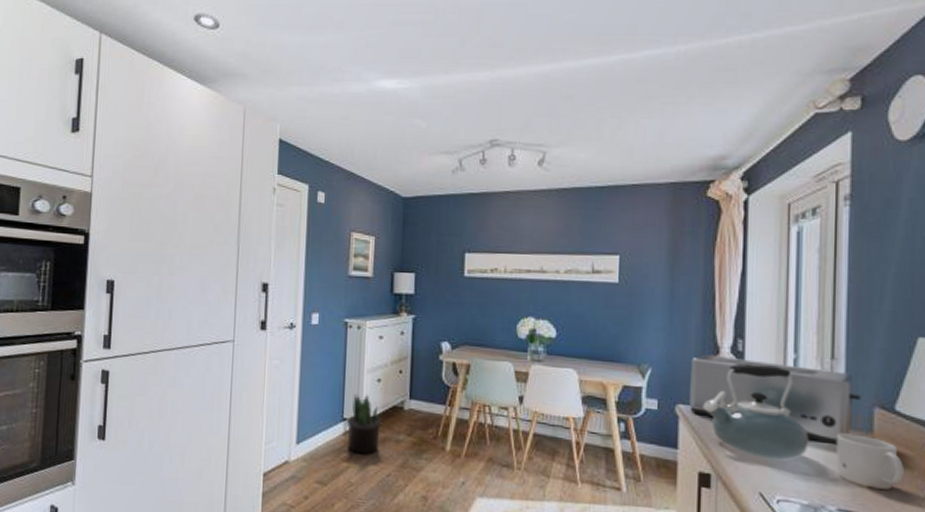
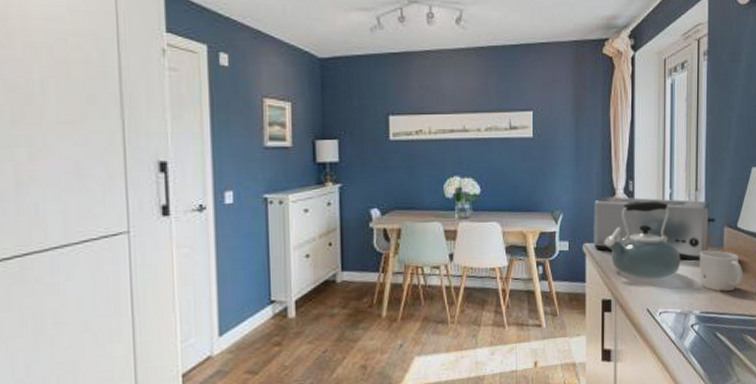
planter: present [347,394,382,454] -> none [276,272,314,335]

